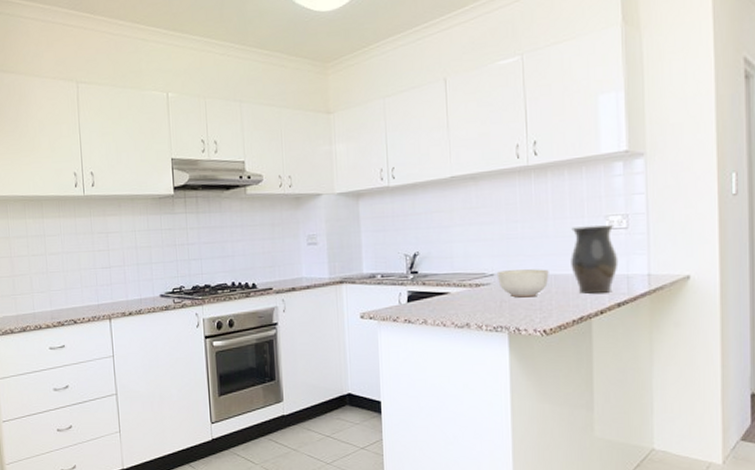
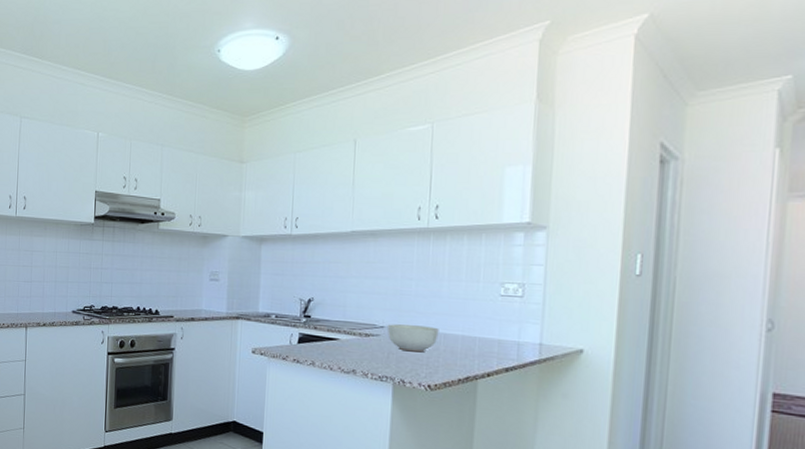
vase: present [571,225,619,294] -> none [461,290,511,357]

